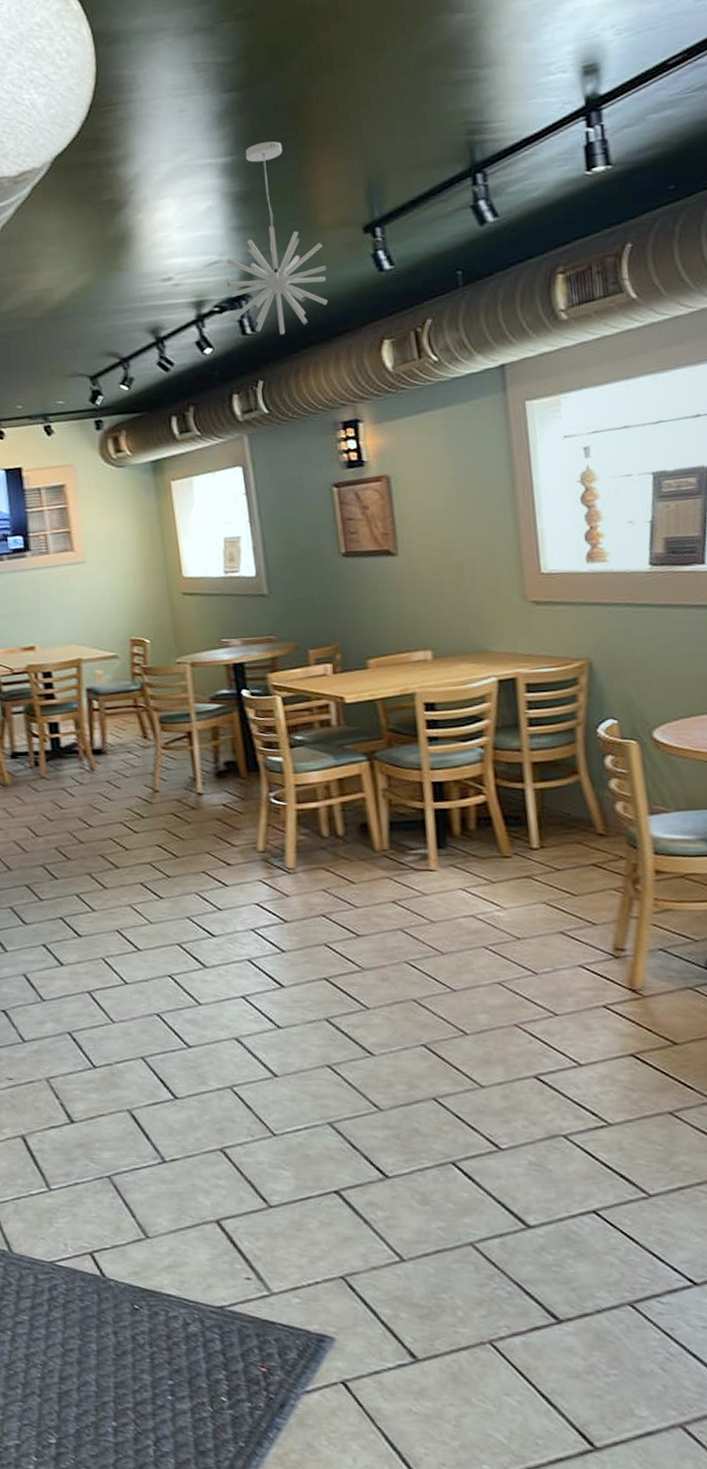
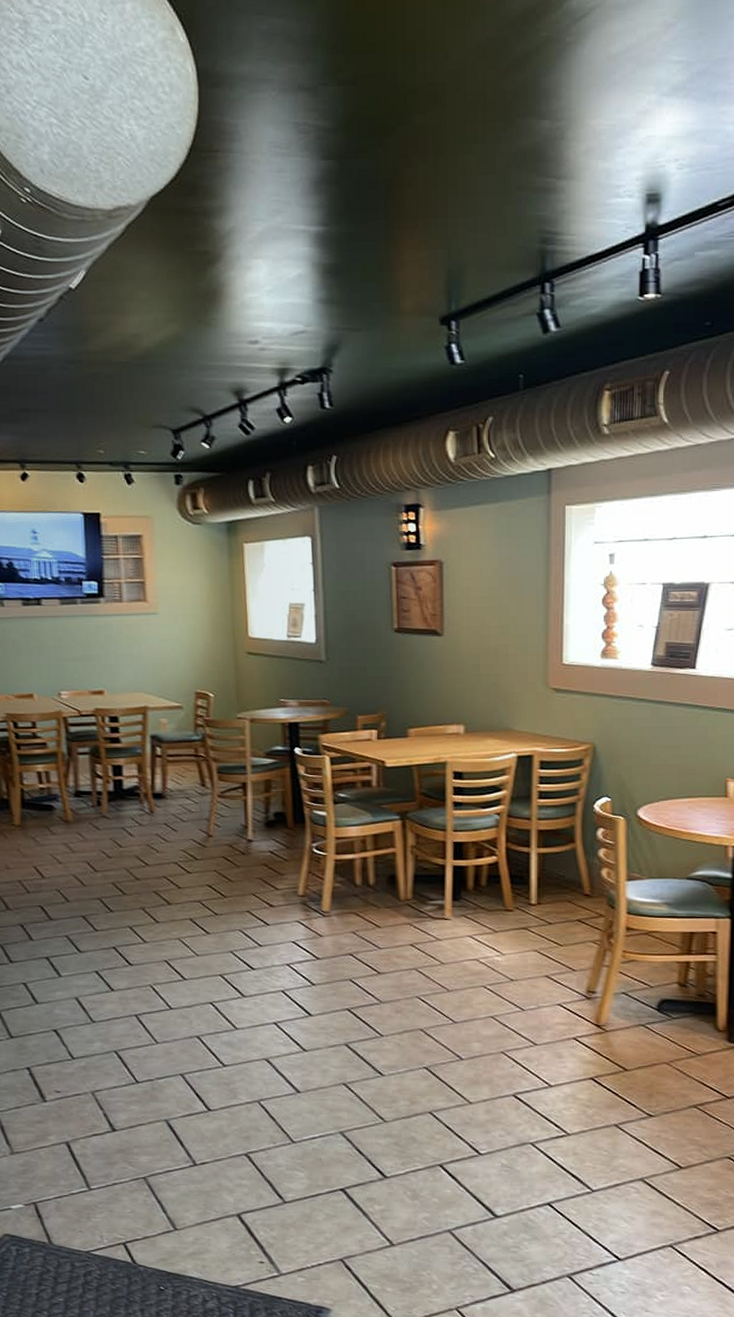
pendant light: present [226,141,328,335] -> none [311,217,404,414]

